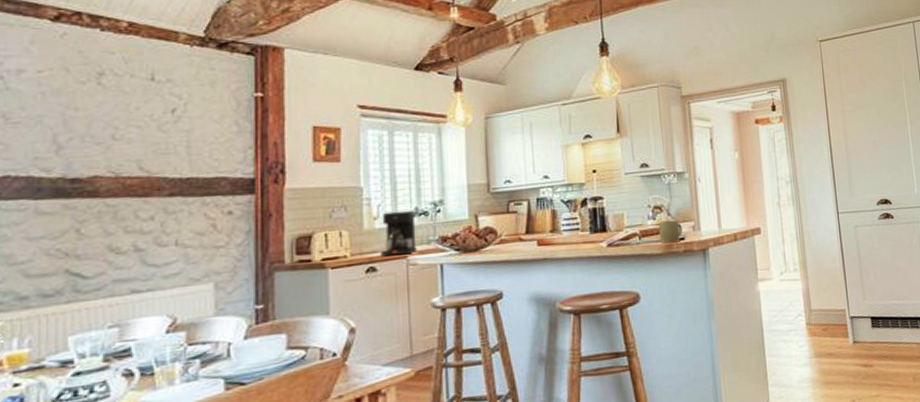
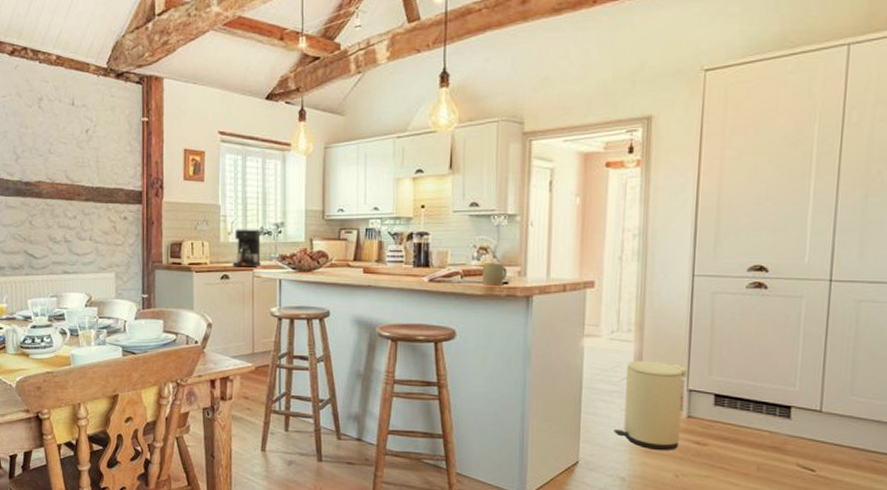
pedal bin: none [796,294,851,380] -> present [613,360,688,450]

